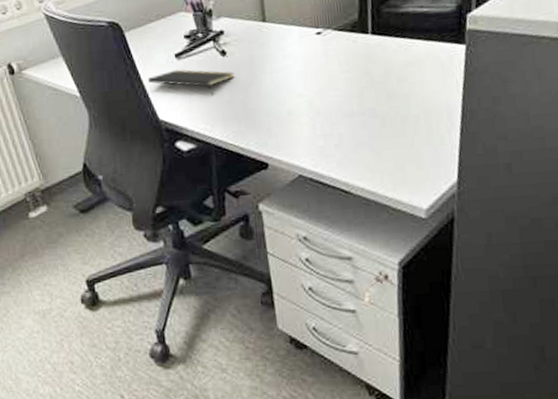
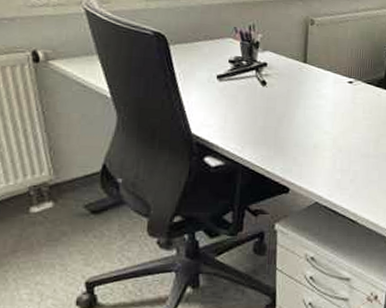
notepad: present [147,69,235,96] -> none [185,89,271,120]

